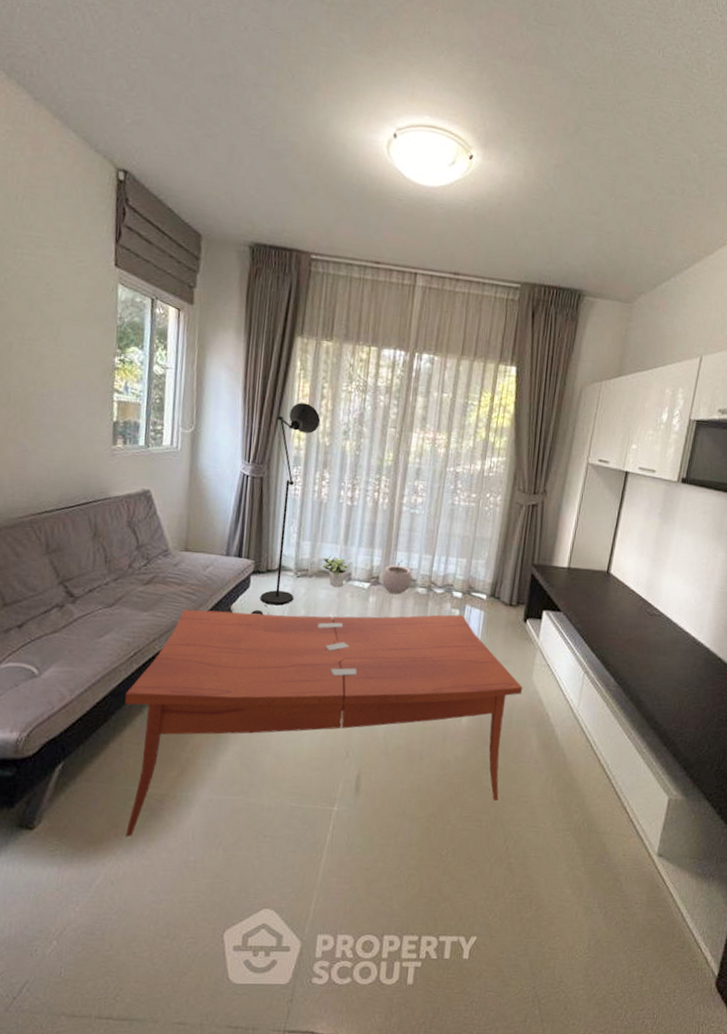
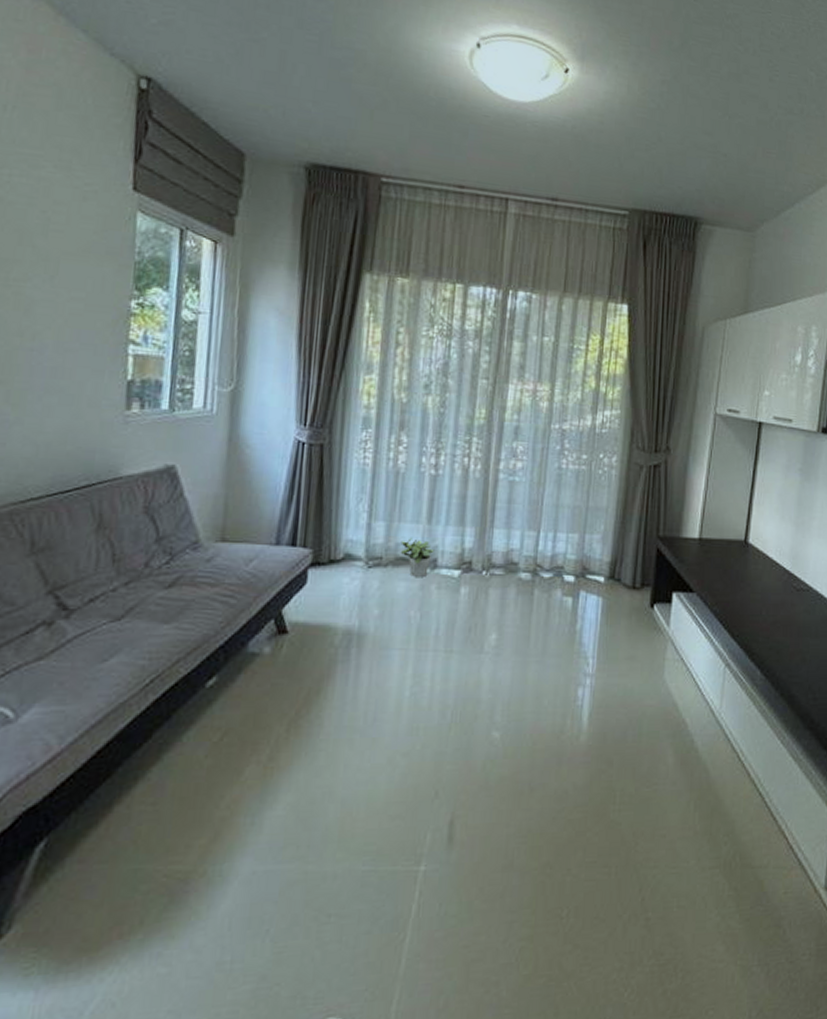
coffee table: present [125,609,523,837] -> none [134,603,653,937]
floor lamp: present [251,402,321,615] -> none [308,350,396,619]
plant pot: present [382,559,412,595] -> none [476,538,513,583]

